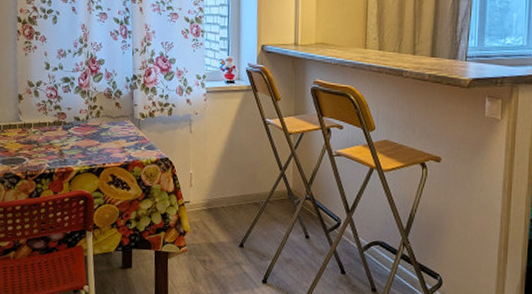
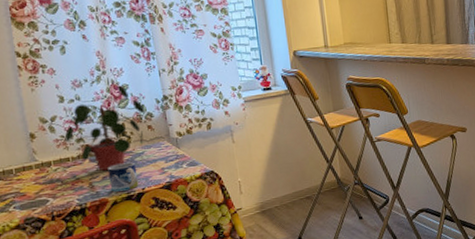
potted plant: none [45,59,115,141] -> present [64,85,144,171]
mug: none [76,136,101,163] -> present [108,162,139,192]

